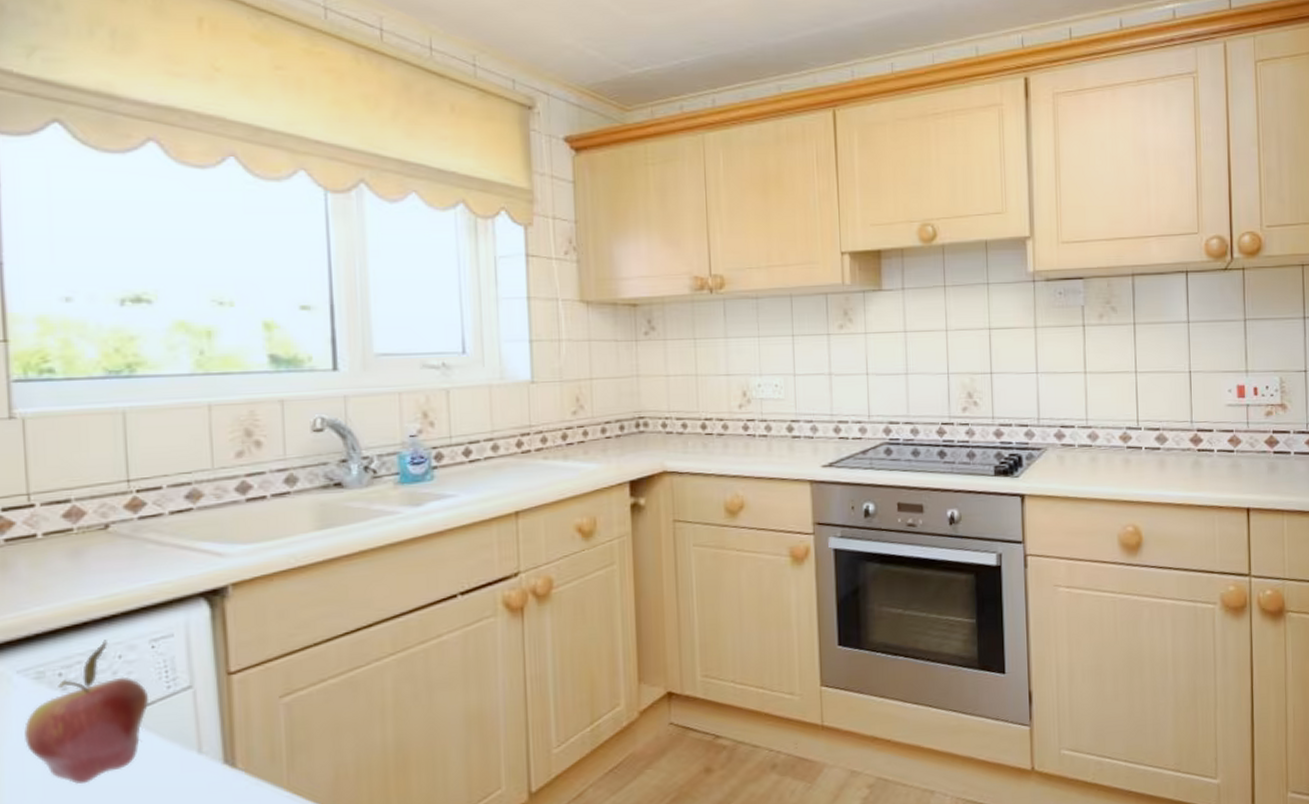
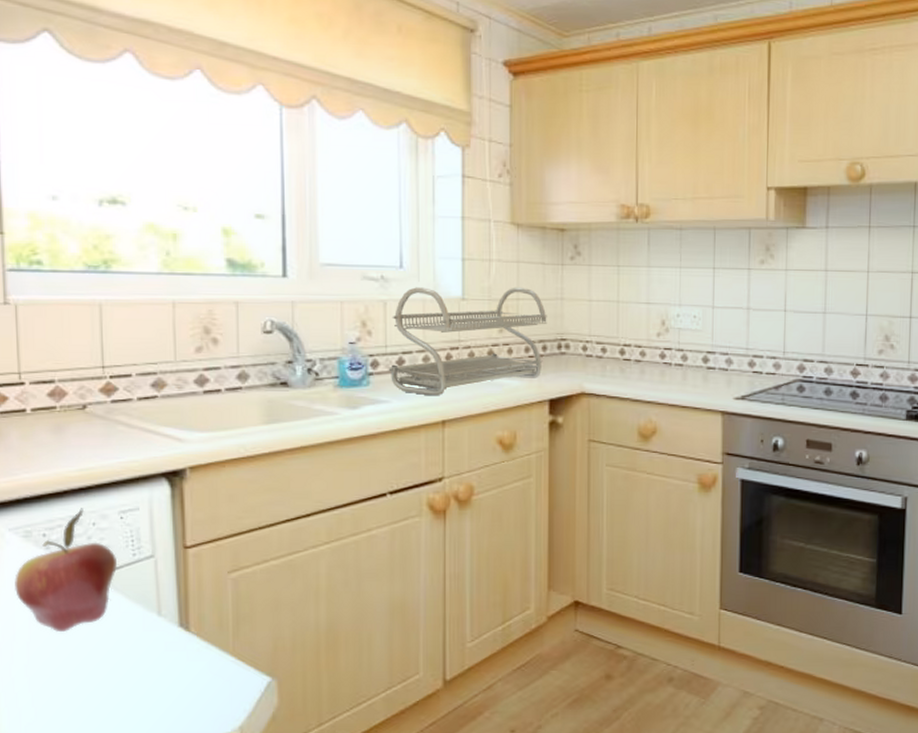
dish rack: none [454,366,623,487] -> present [388,287,547,396]

